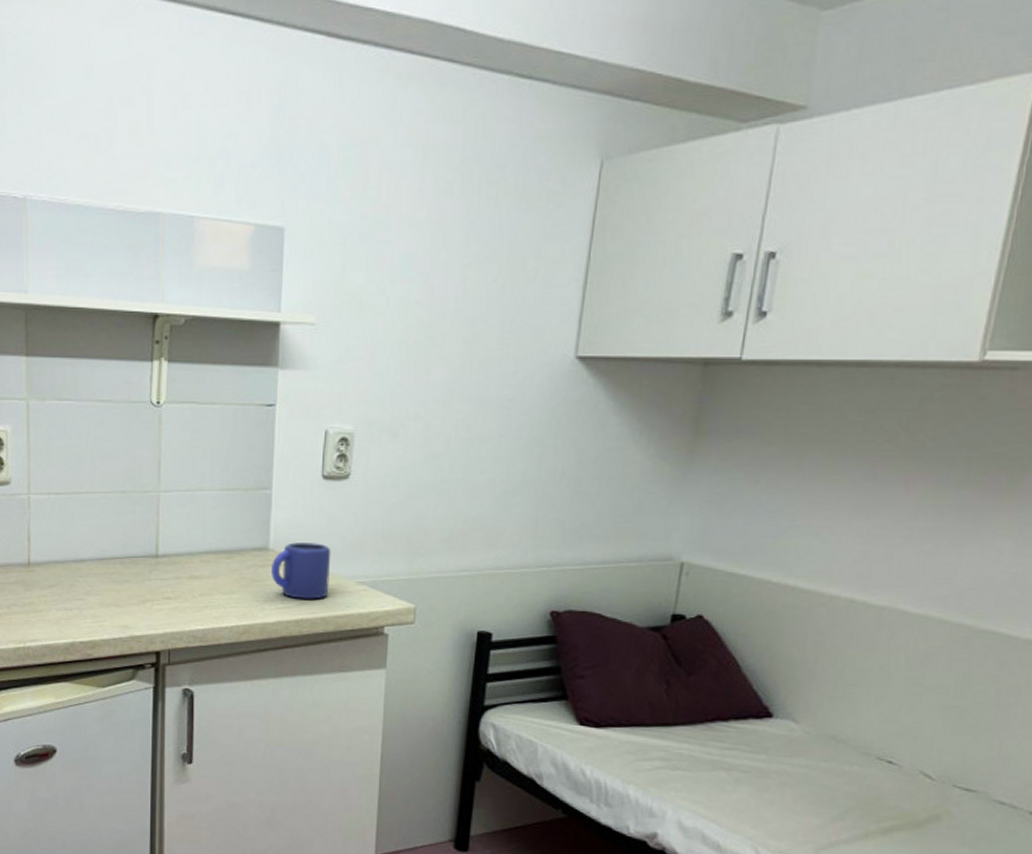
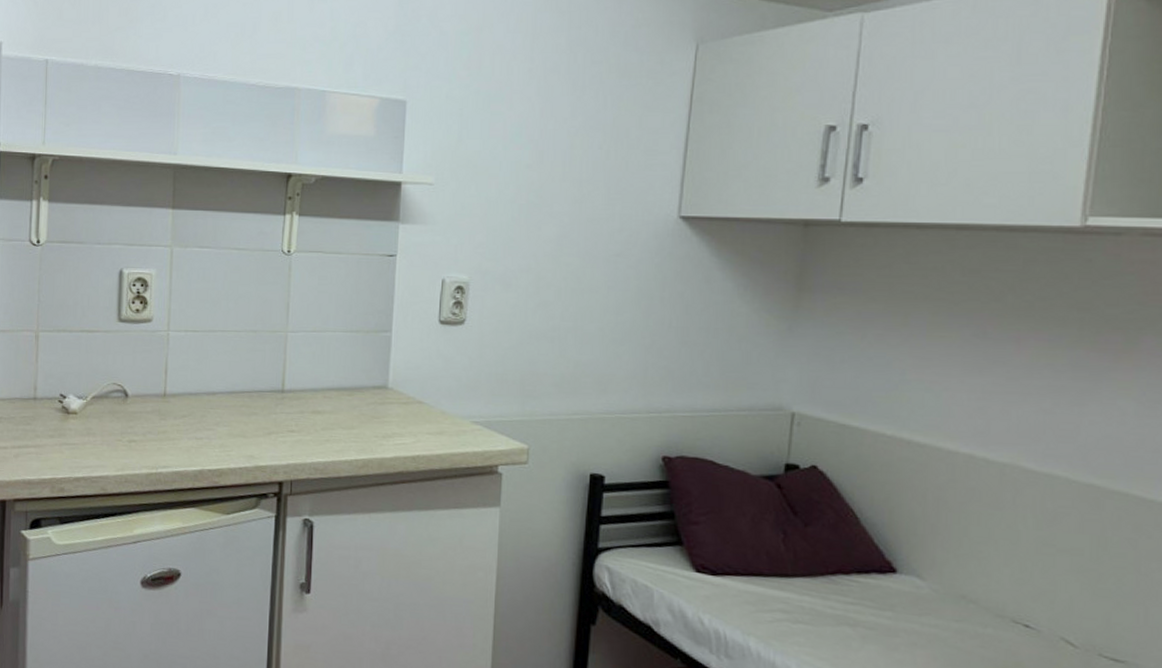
mug: present [271,542,331,599] -> none [390,382,447,437]

